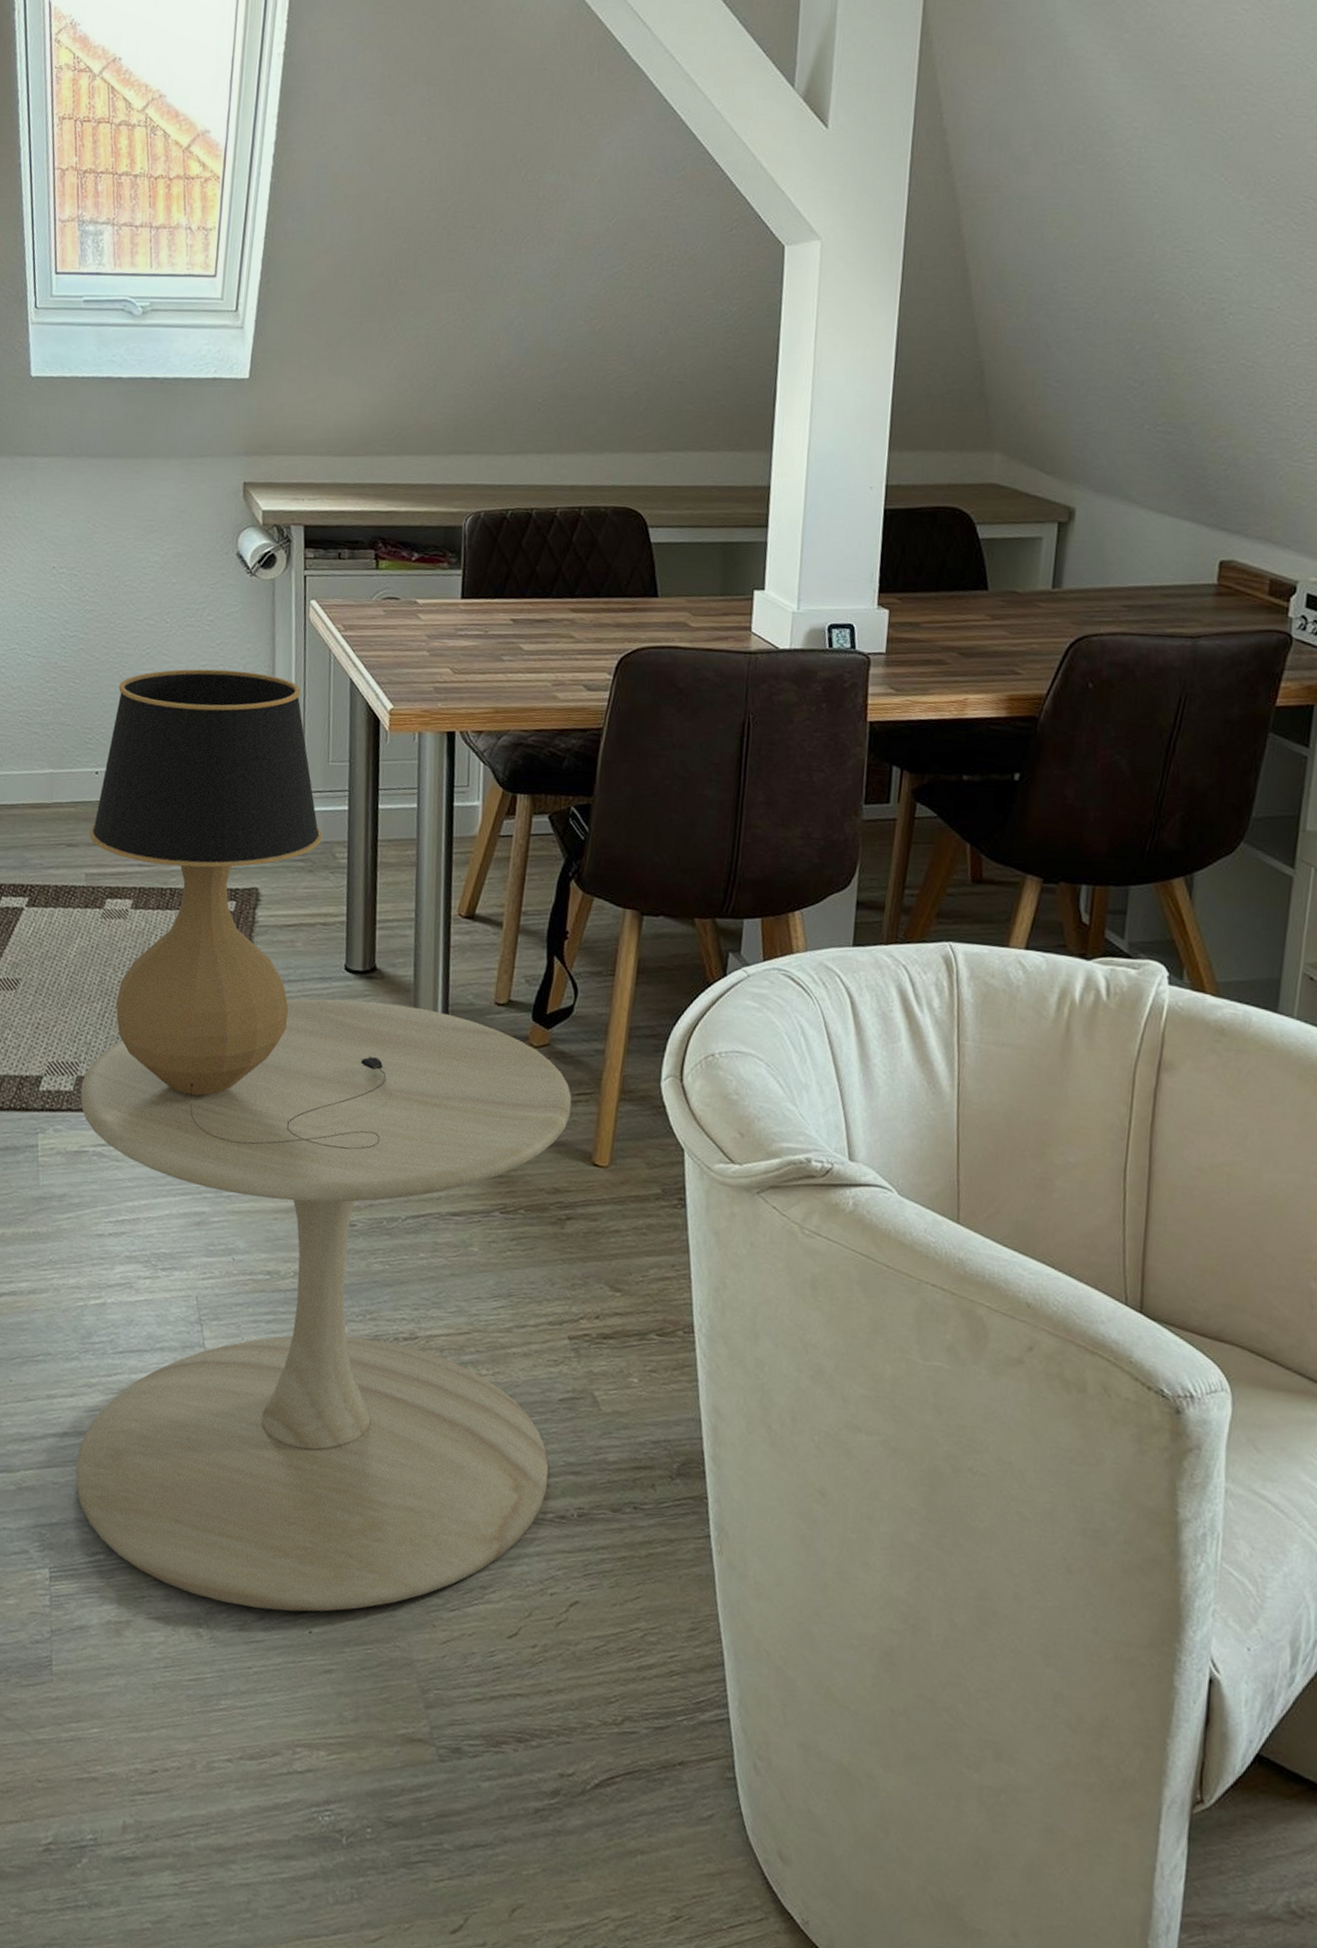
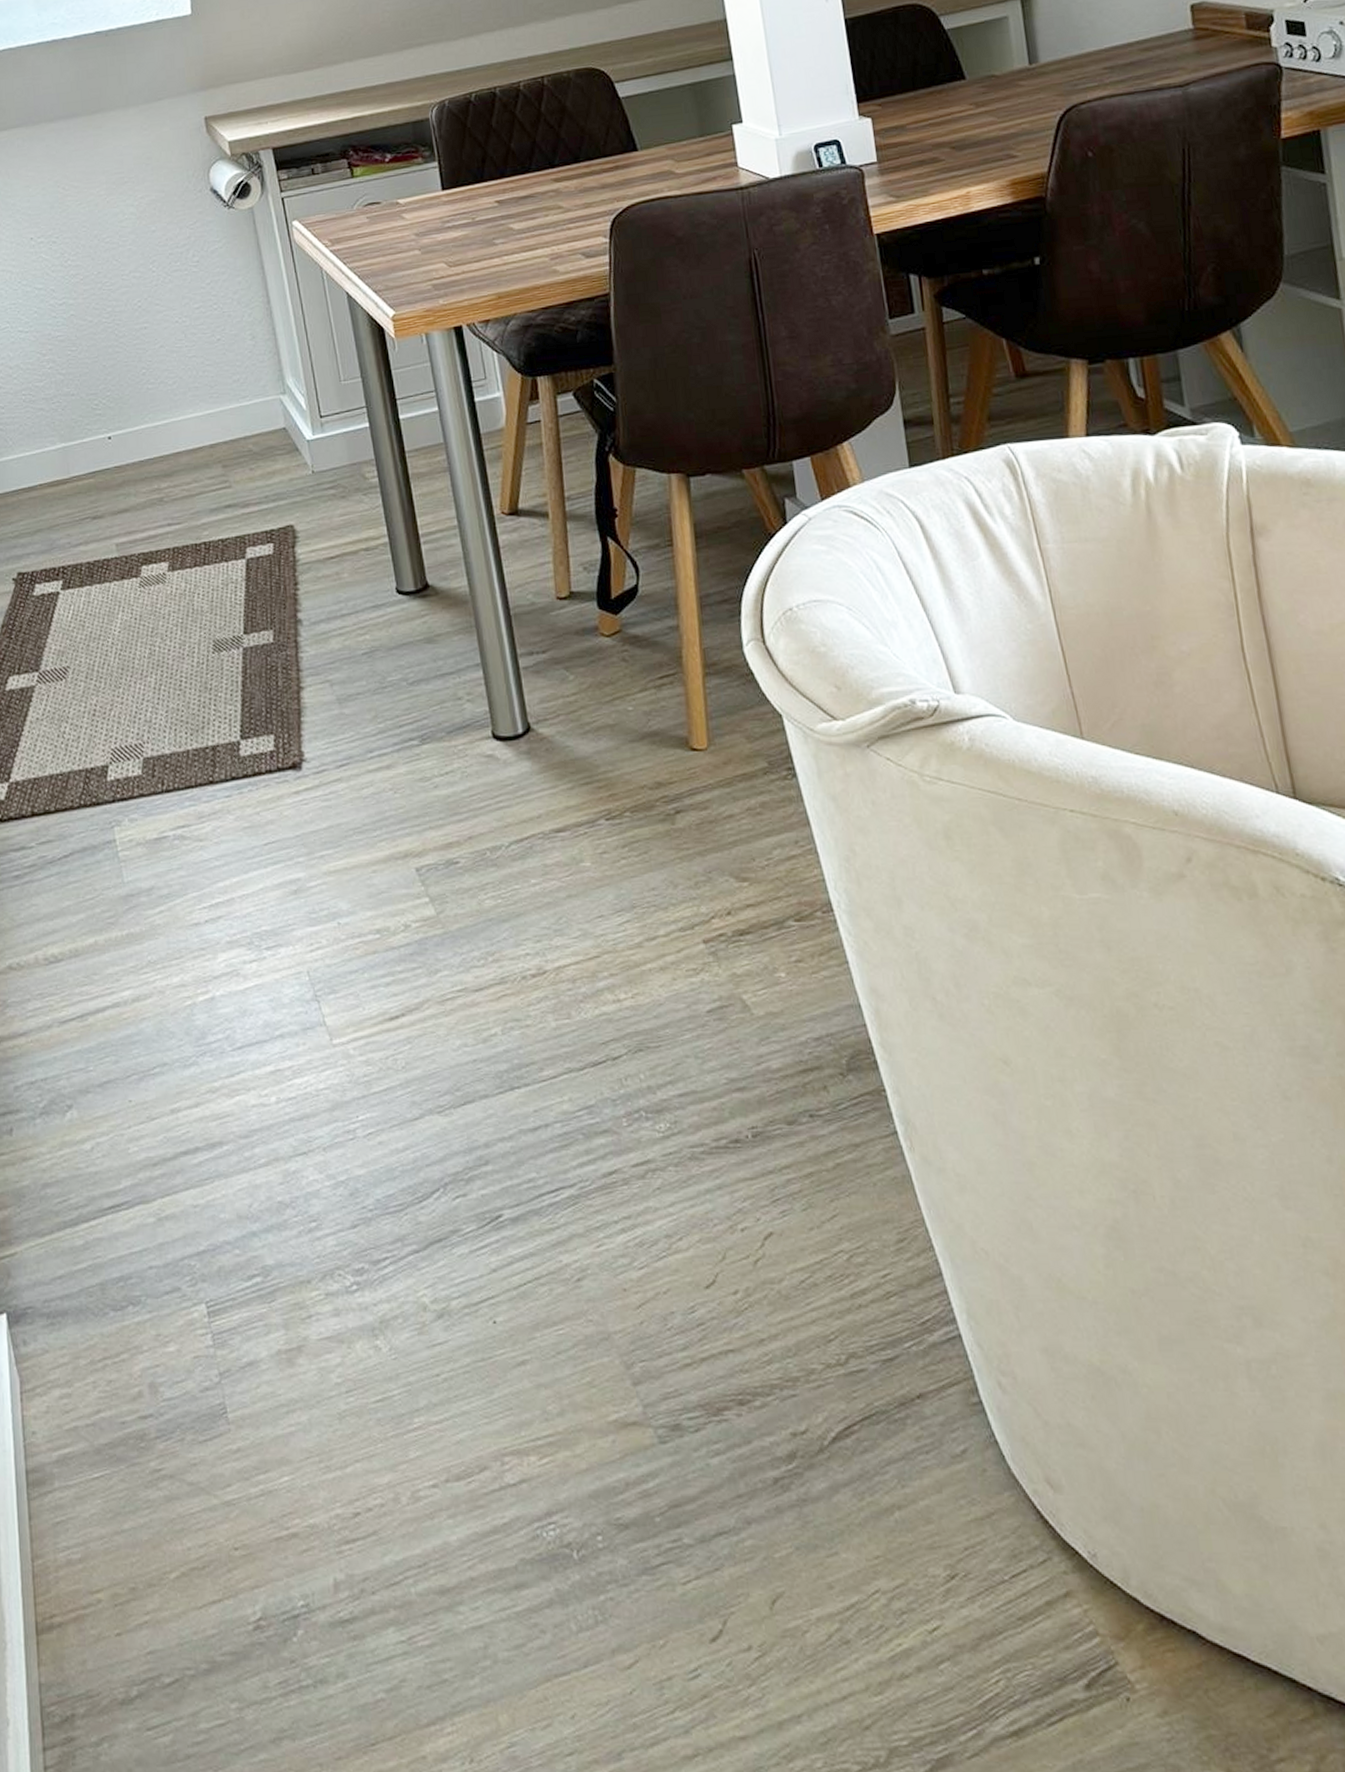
side table: present [75,998,572,1612] -> none [149,617,714,1307]
table lamp: present [89,669,387,1150] -> none [112,304,467,798]

